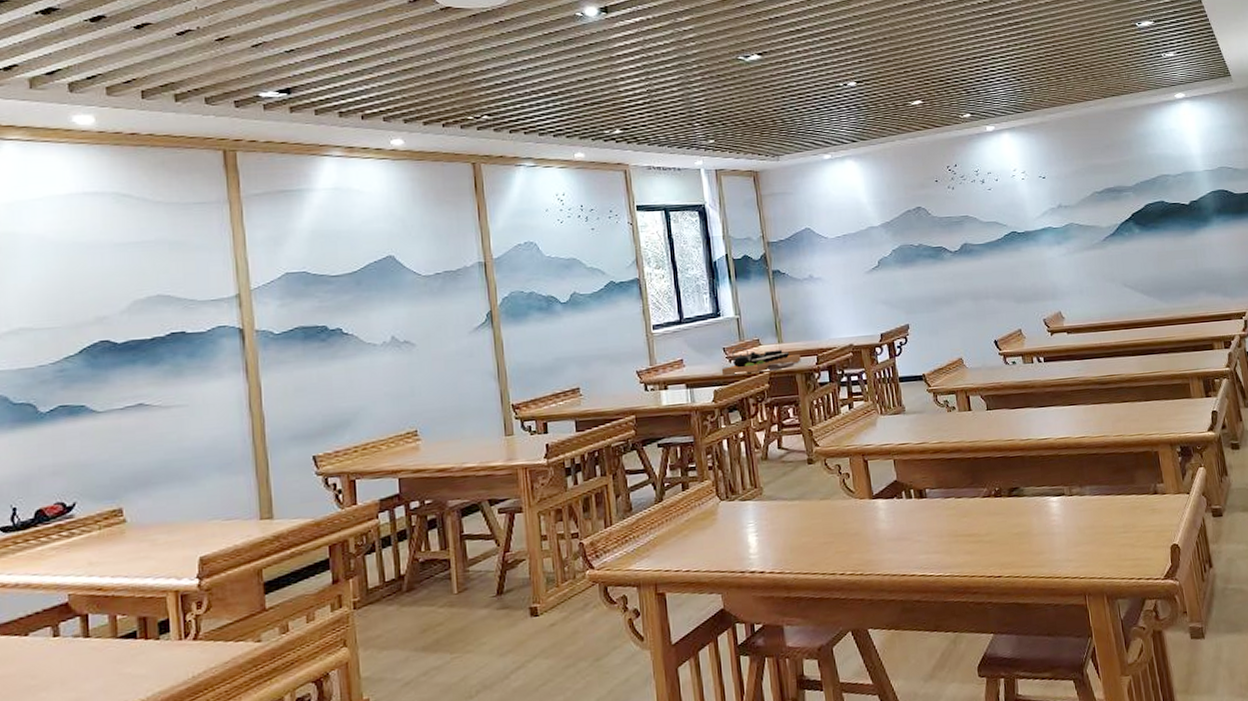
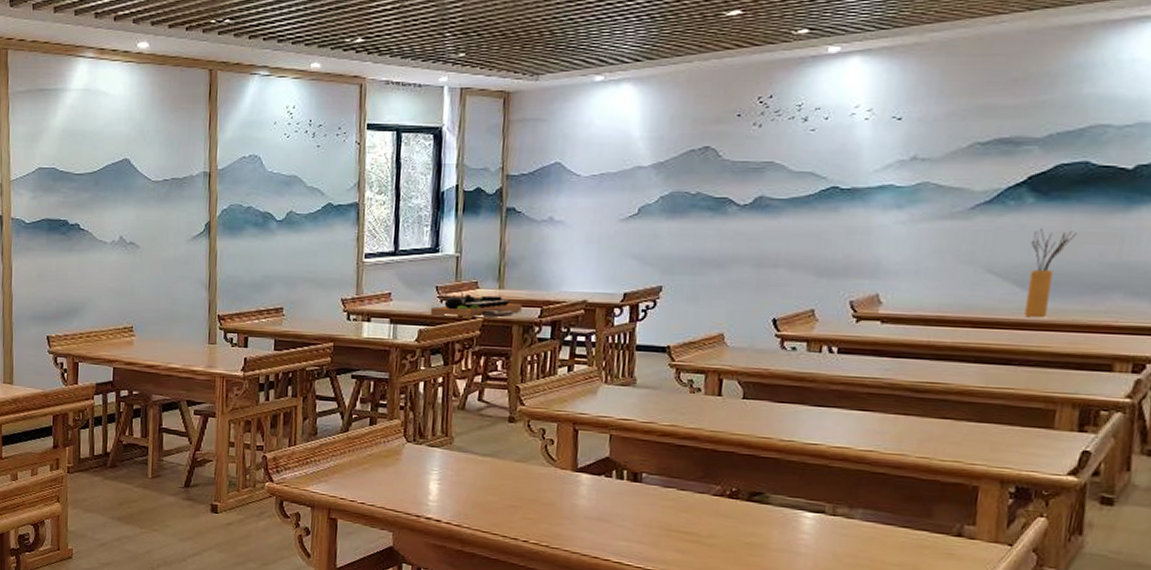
vase: none [1144,251,1169,317] -> present [1024,229,1077,318]

